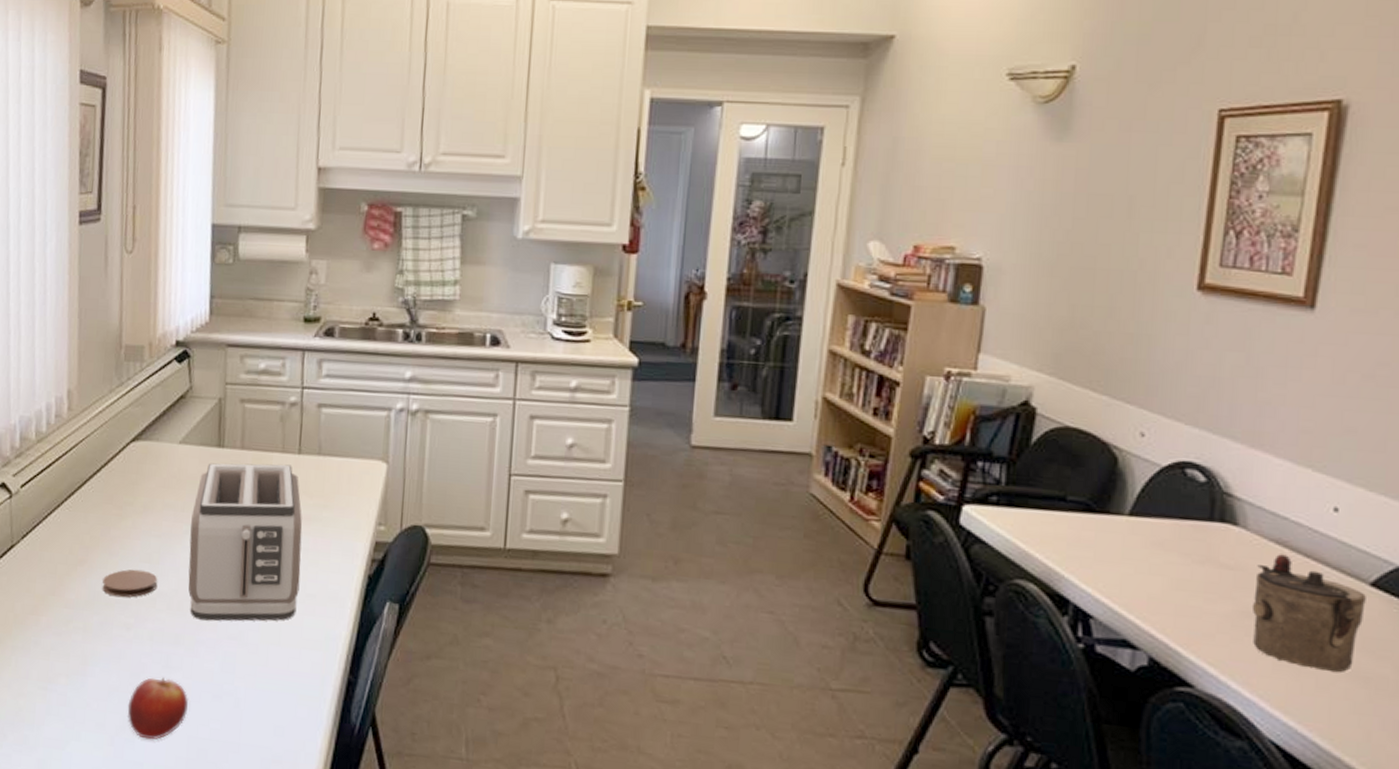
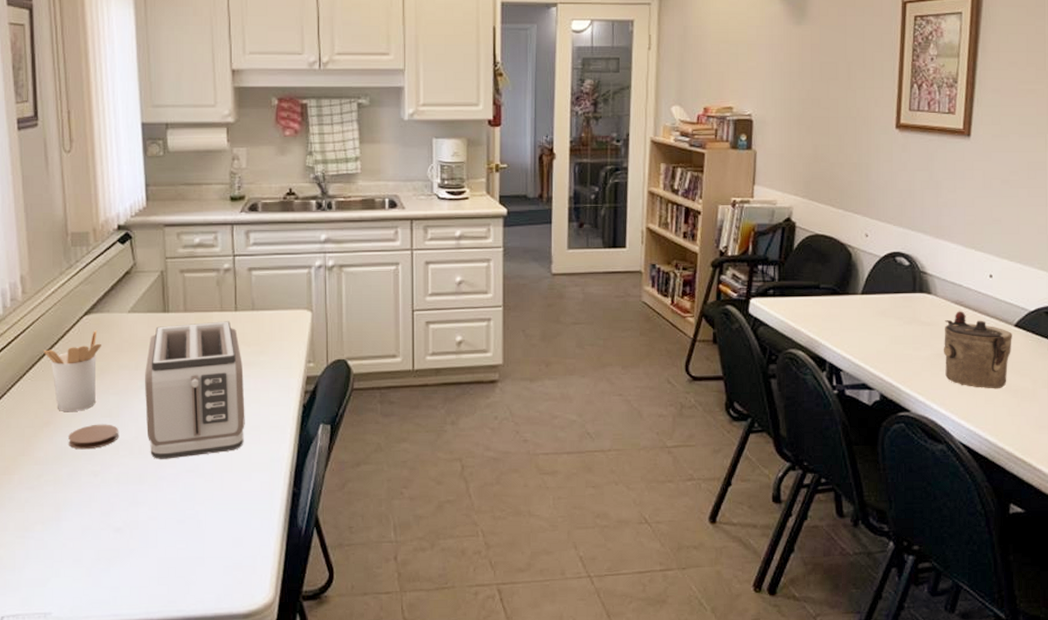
utensil holder: none [84,459,147,552] -> present [43,329,101,411]
fruit: present [127,677,188,740] -> none [101,512,155,566]

